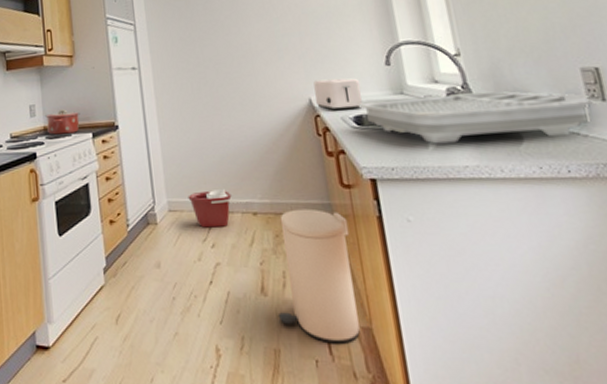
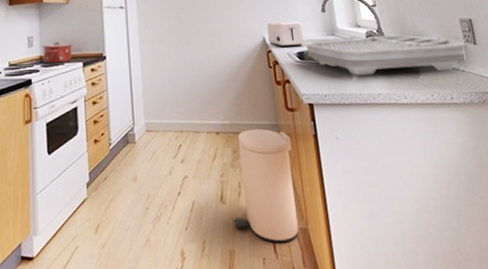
bucket: present [188,188,234,228] -> none [162,111,200,146]

